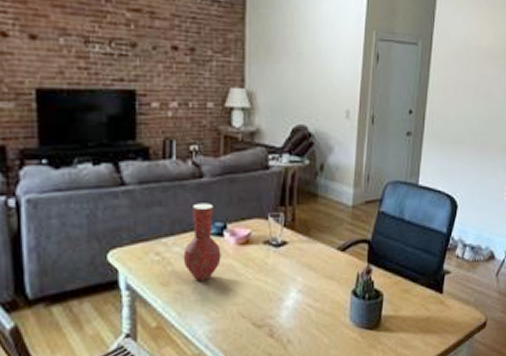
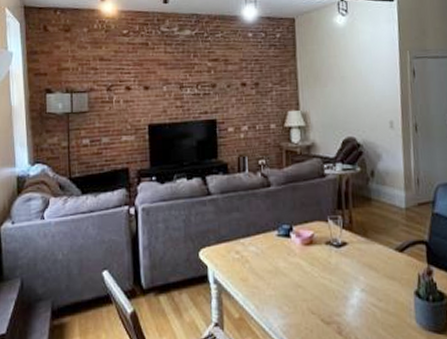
vase: present [183,203,221,281] -> none [257,208,290,278]

